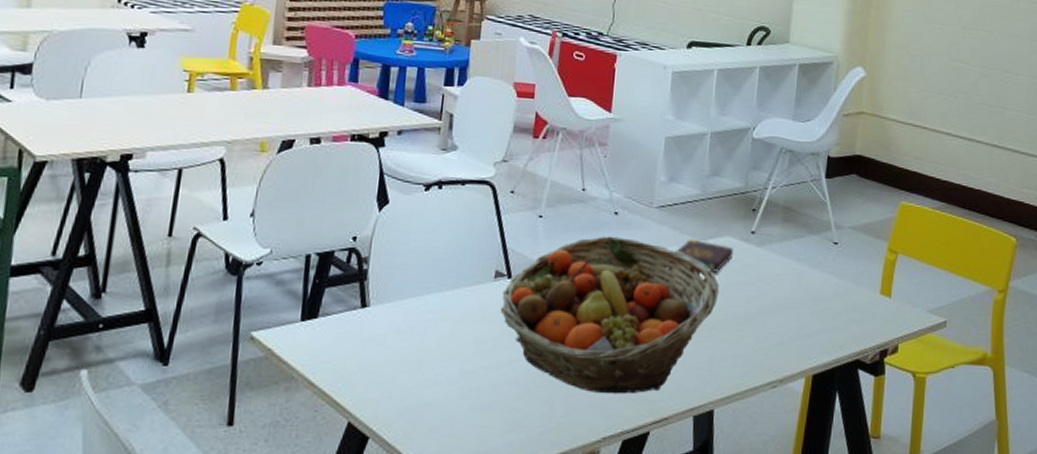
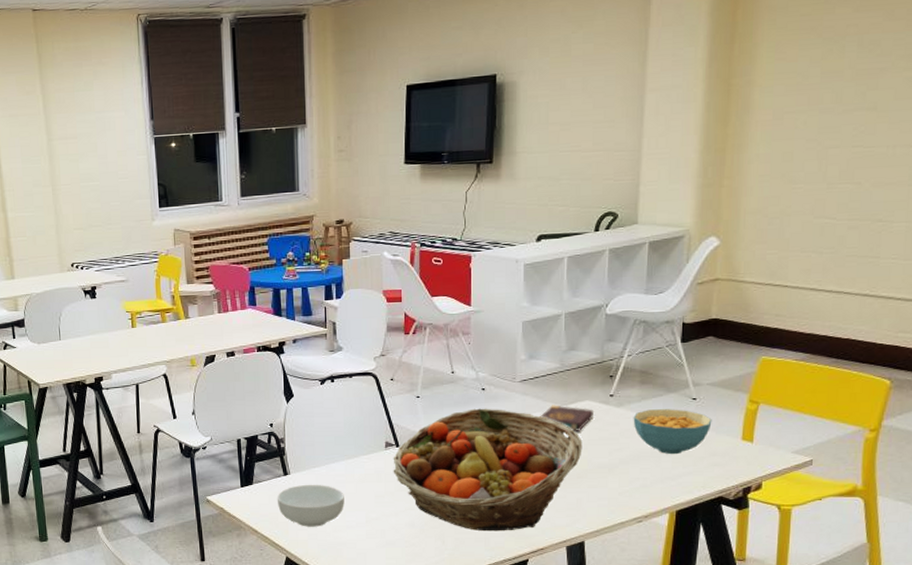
cereal bowl: none [347,321,436,381] -> present [277,484,344,527]
cereal bowl: none [773,252,852,307] -> present [633,409,712,455]

